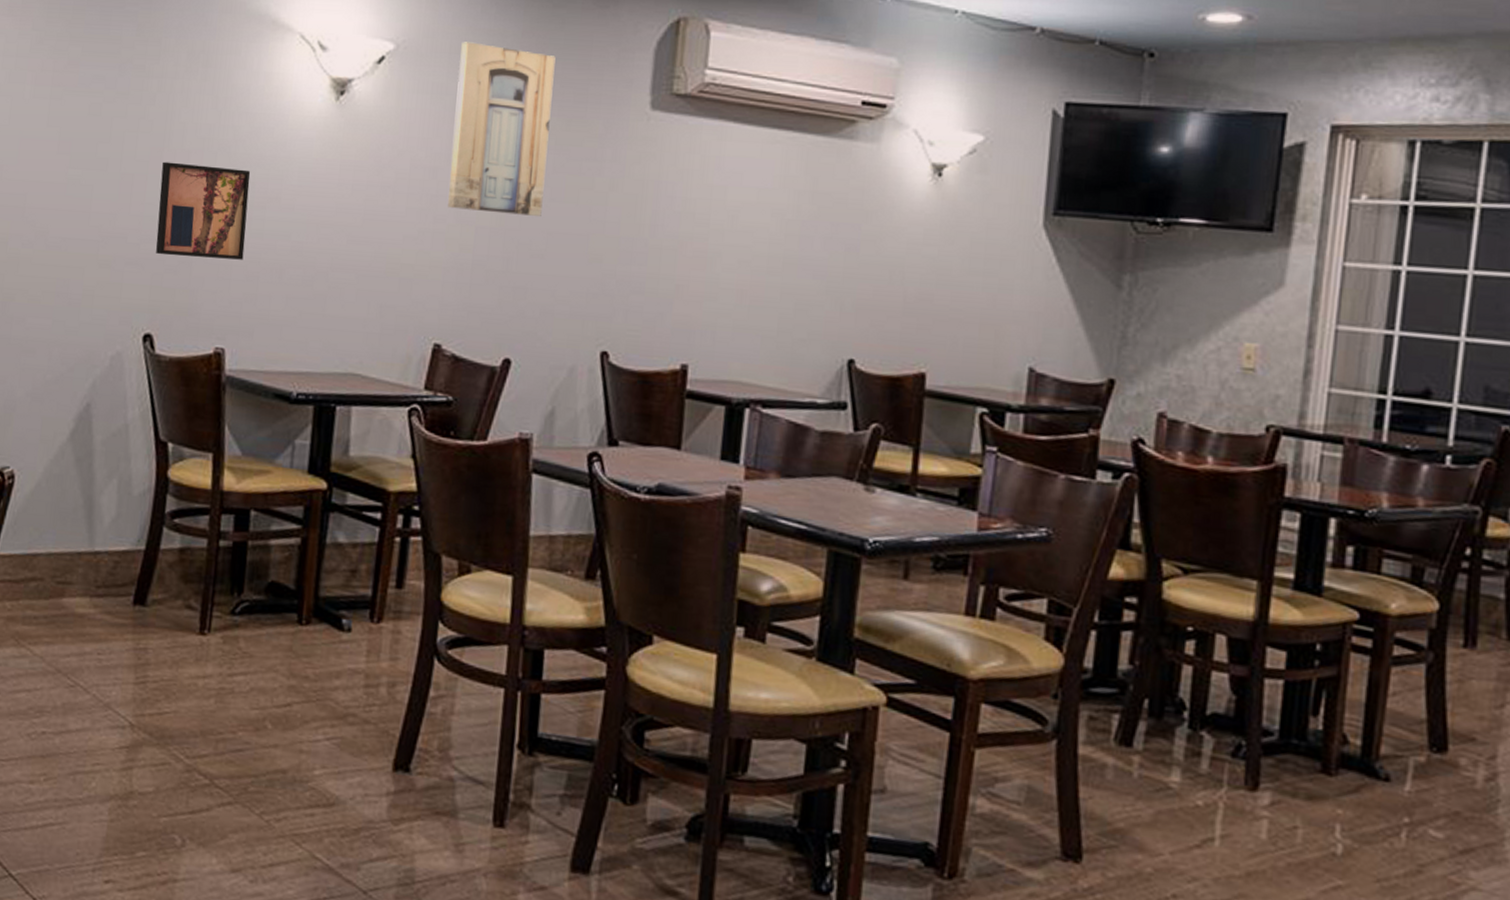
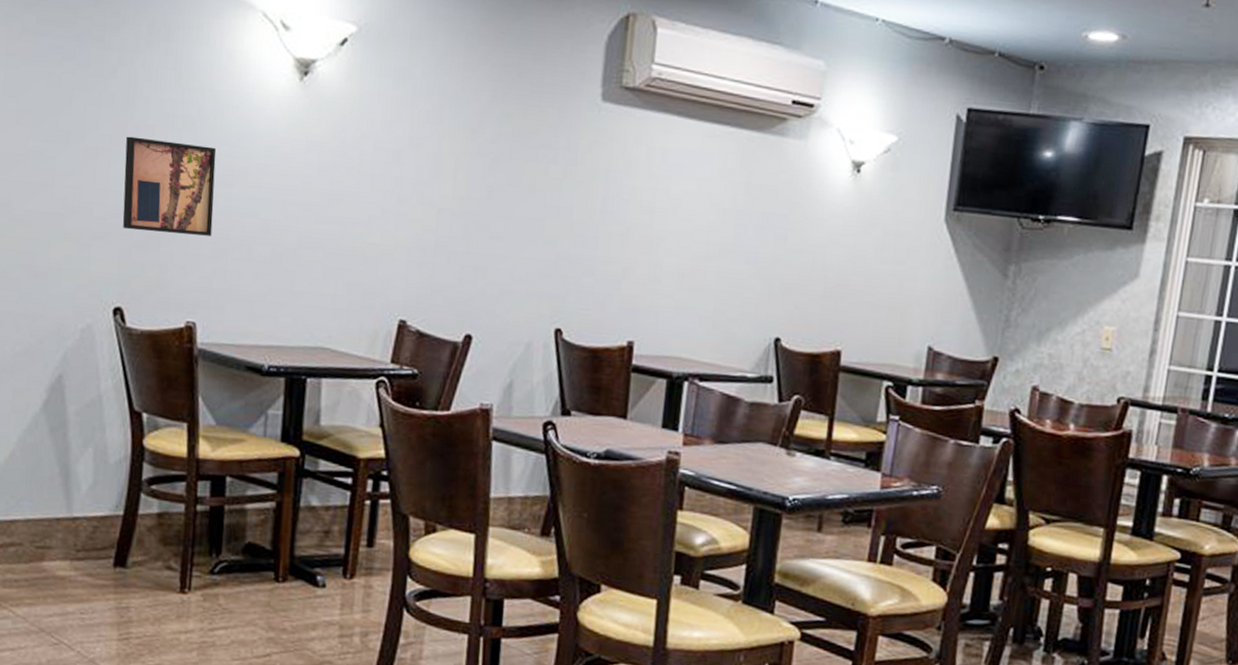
wall art: present [448,42,556,216] -> none [411,27,513,200]

